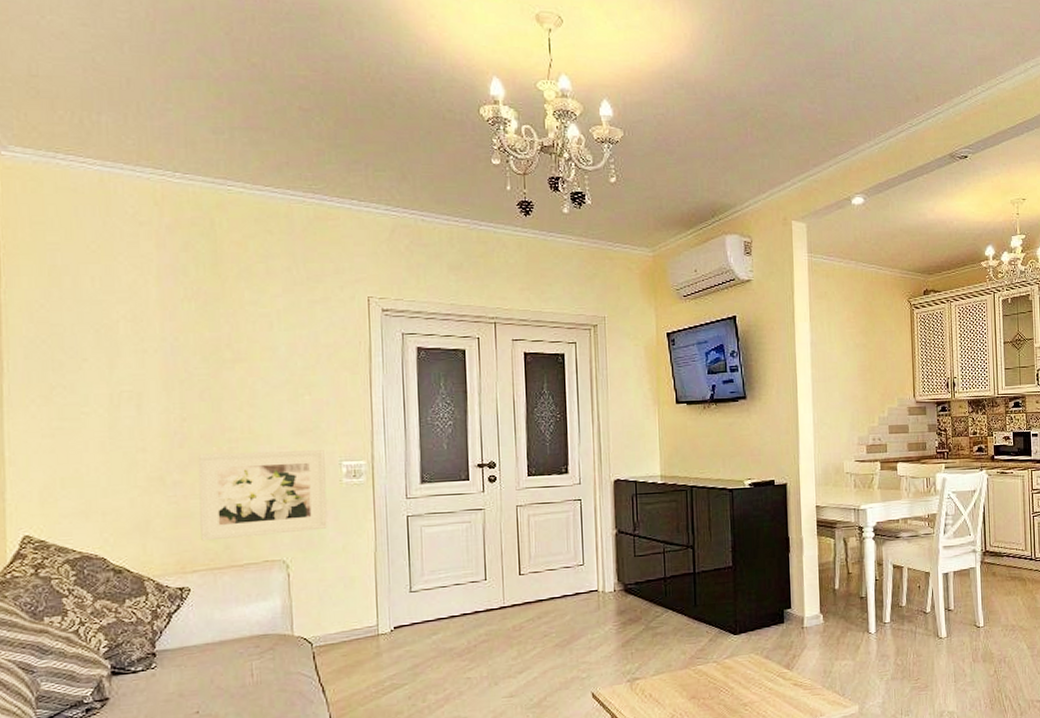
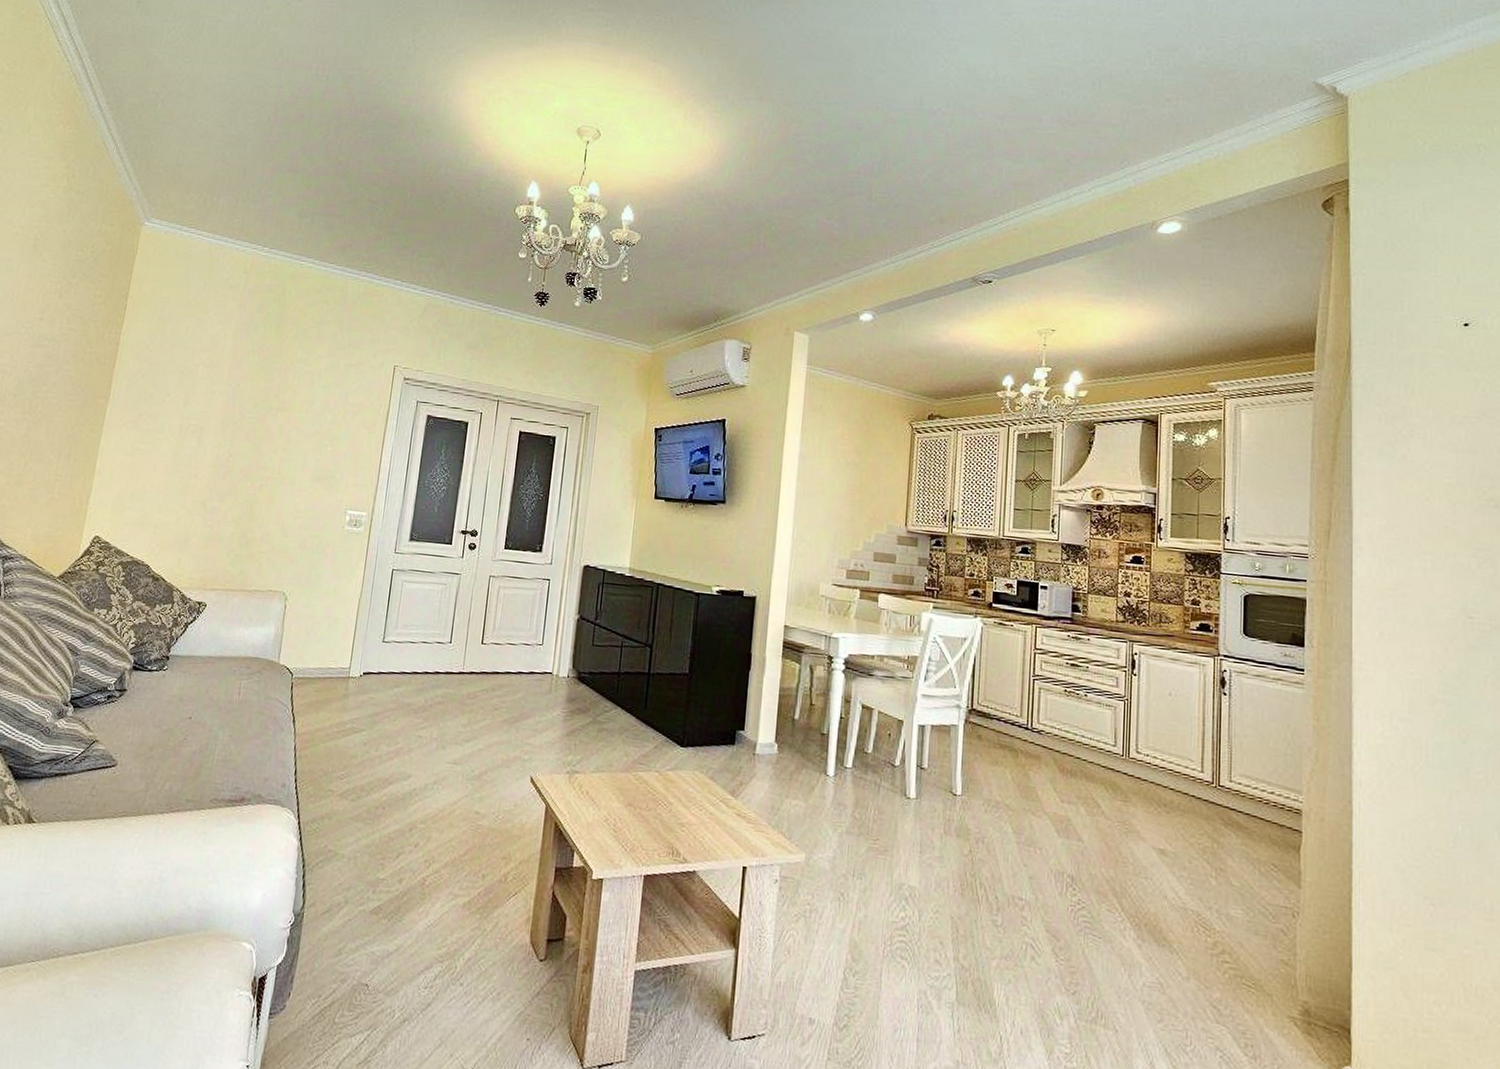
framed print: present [198,449,328,541] -> none [223,486,335,569]

